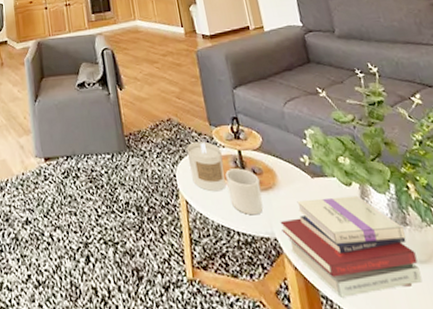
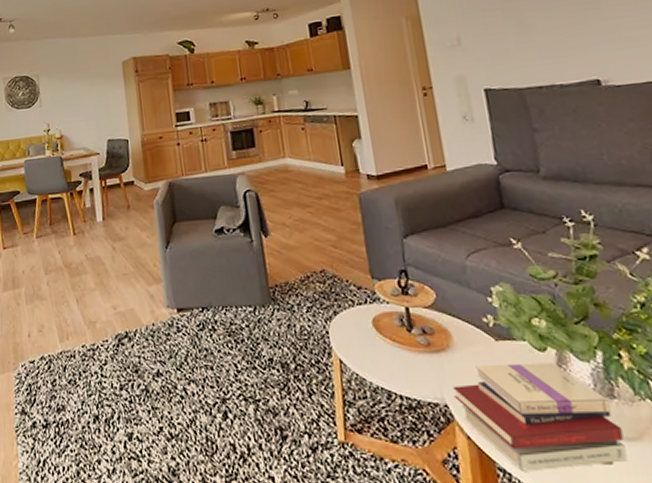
candle: present [186,141,226,192] -> none [342,296,389,352]
mug: present [225,168,263,216] -> none [388,327,433,379]

